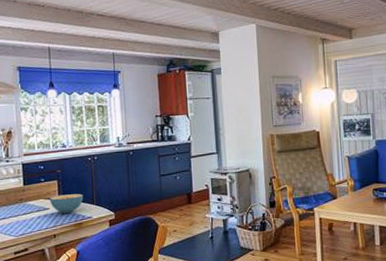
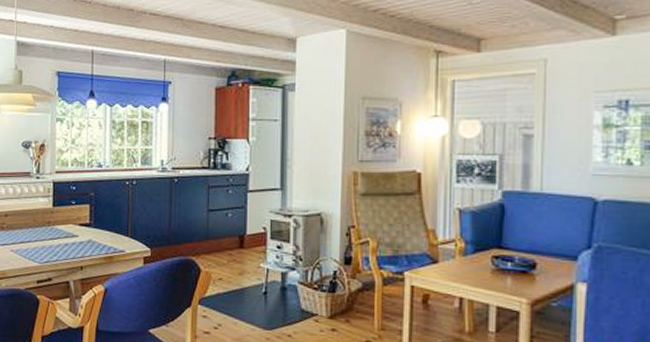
cereal bowl: present [49,194,84,213] -> none [79,221,117,243]

